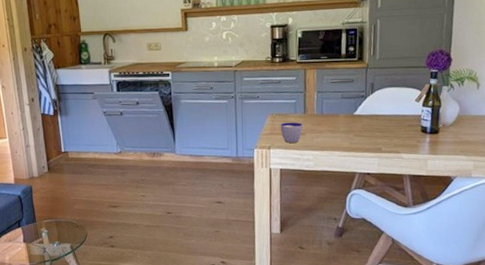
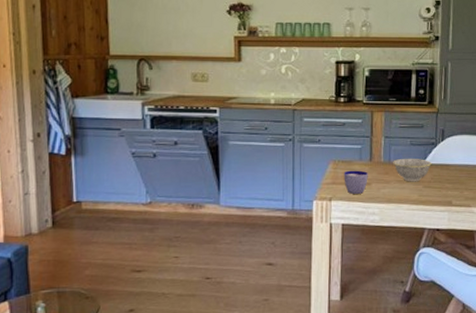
bowl: none [325,110,362,132] -> present [393,158,432,182]

